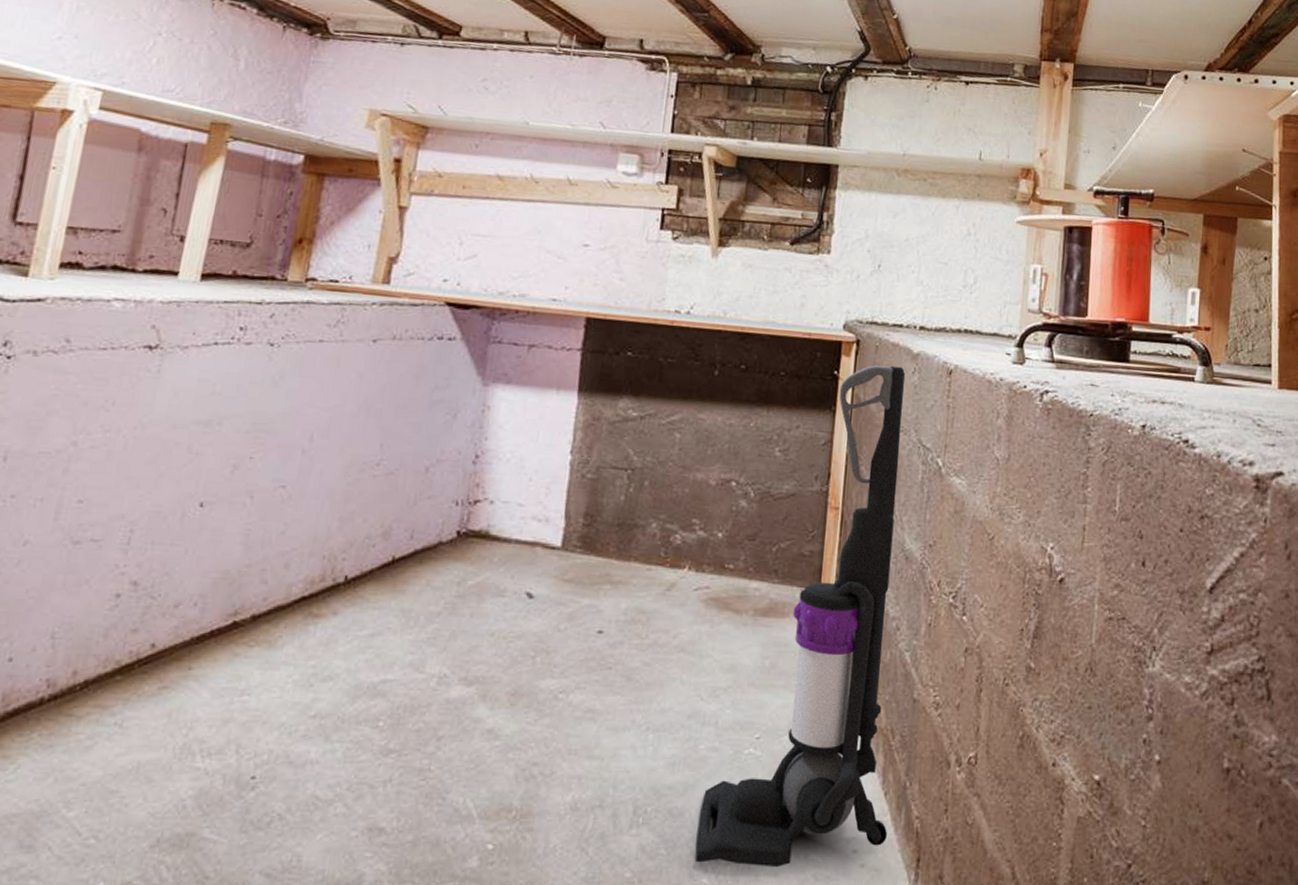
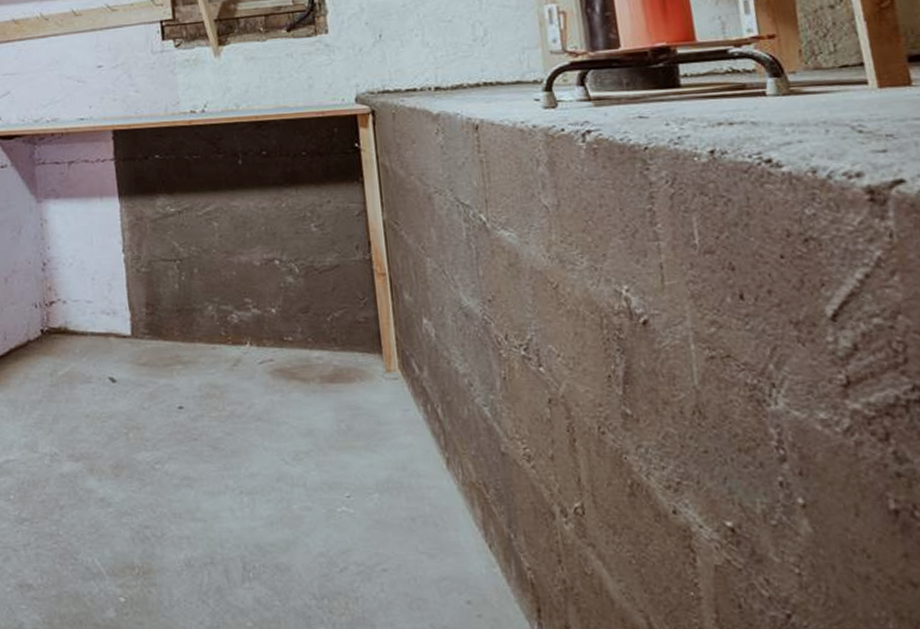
vacuum cleaner: present [695,365,906,868] -> none [305,129,501,618]

